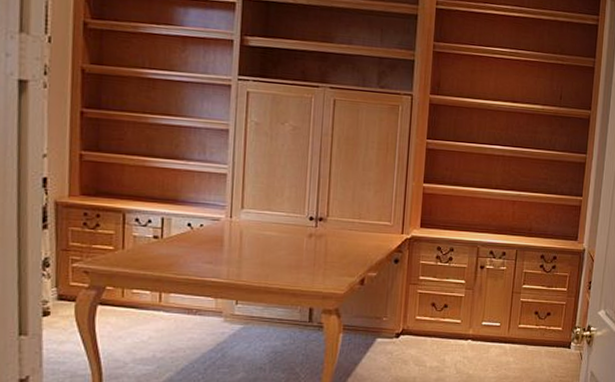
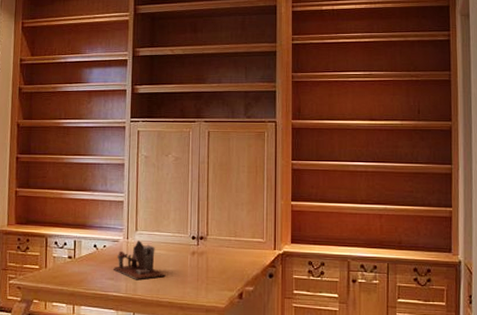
desk organizer: none [212,220,277,265] -> present [113,240,166,280]

